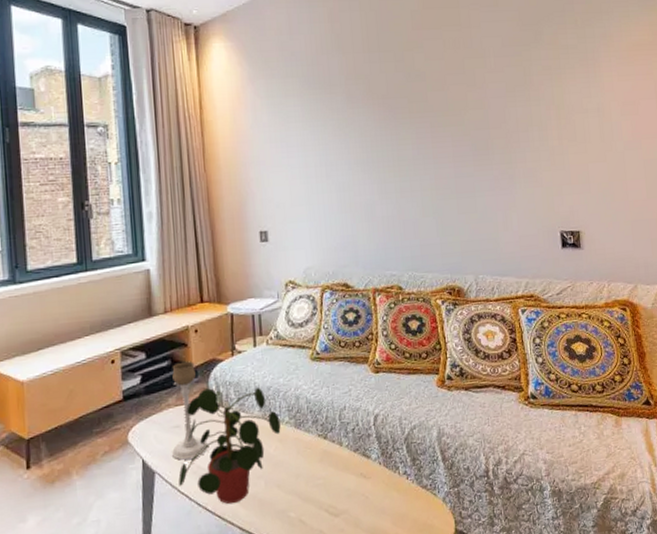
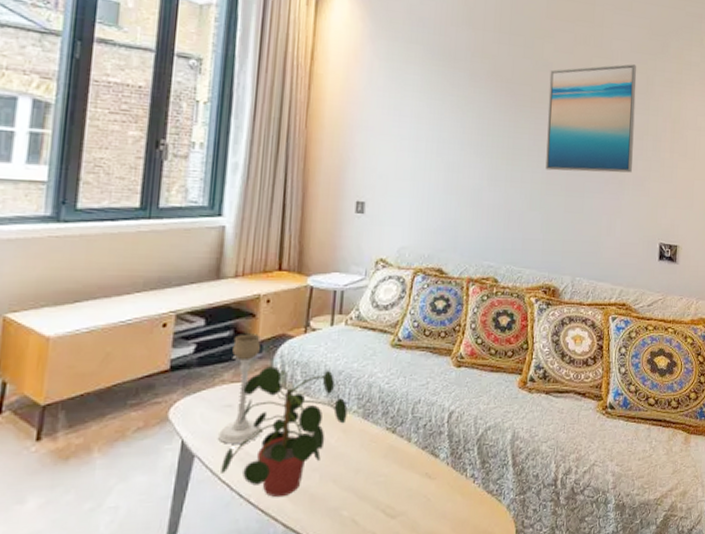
wall art: none [424,58,522,176] -> present [545,64,637,173]

